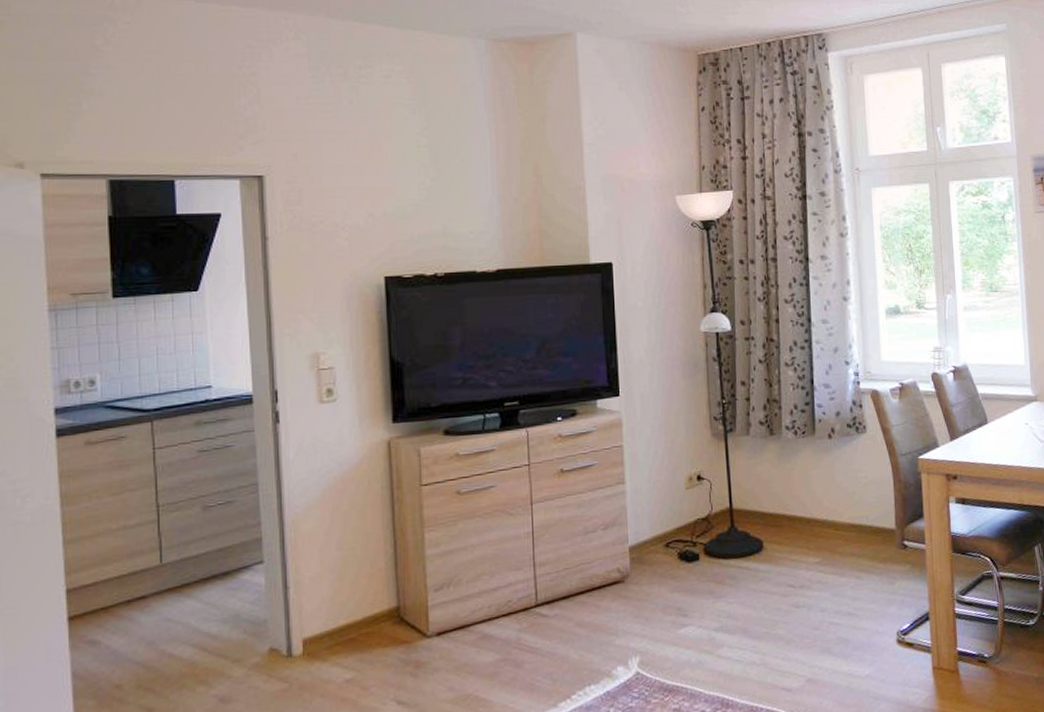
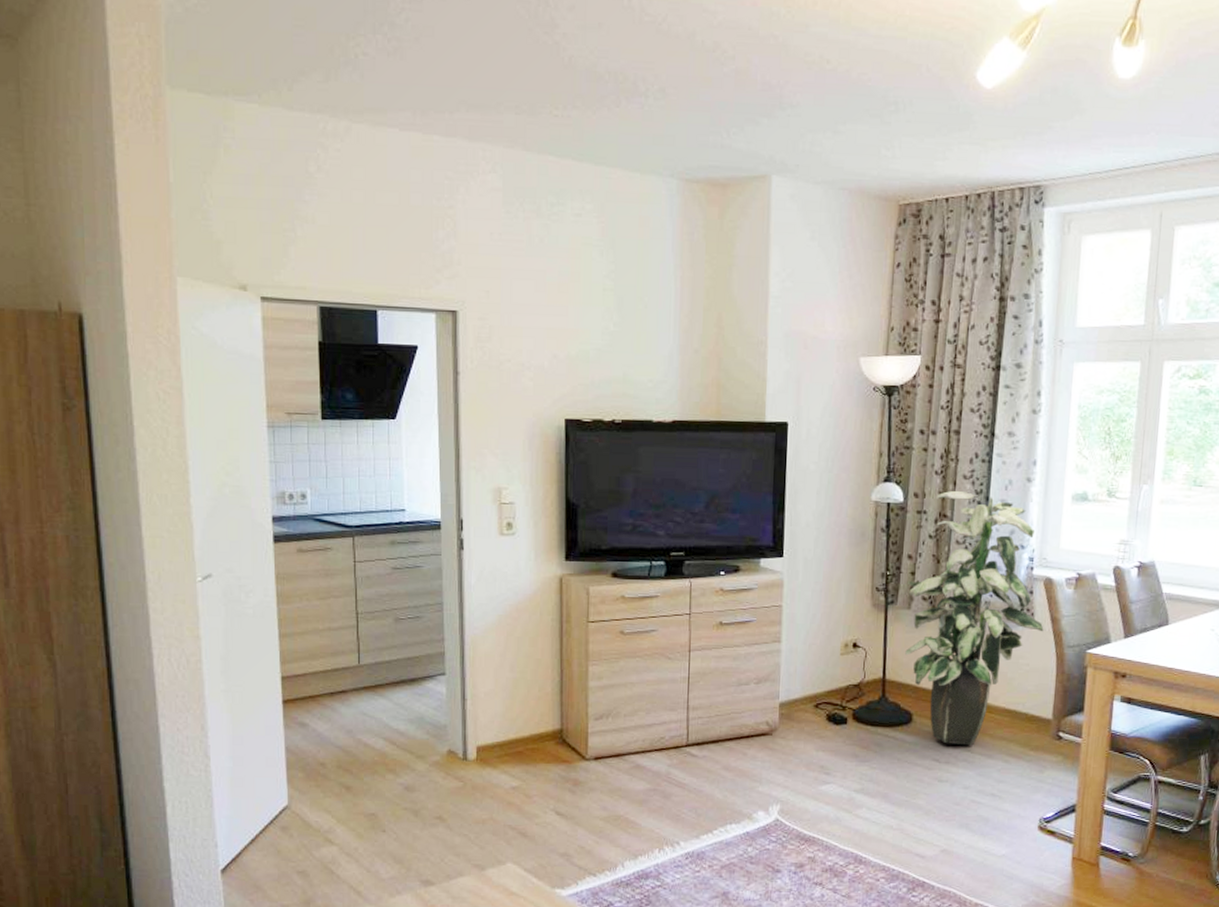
indoor plant: none [743,314,877,568] -> present [905,490,1044,746]

